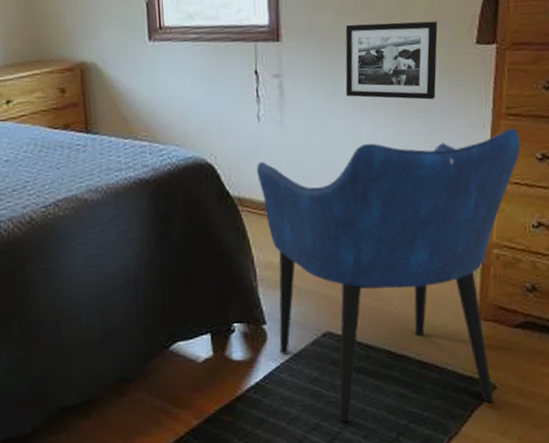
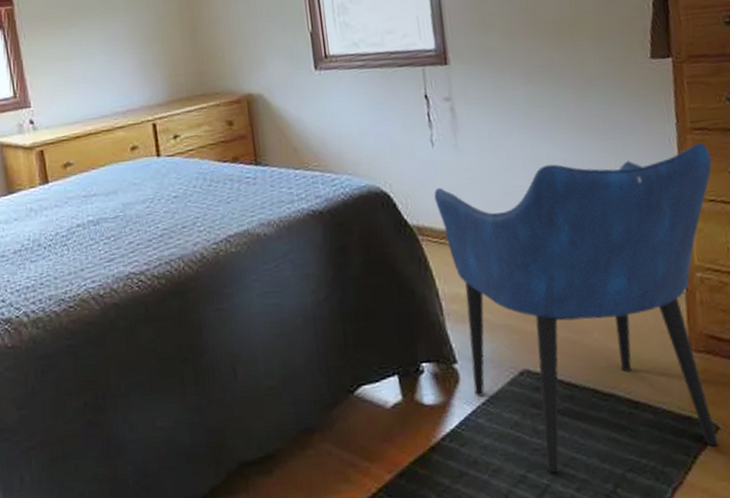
picture frame: present [345,21,438,100] -> none [514,37,615,118]

